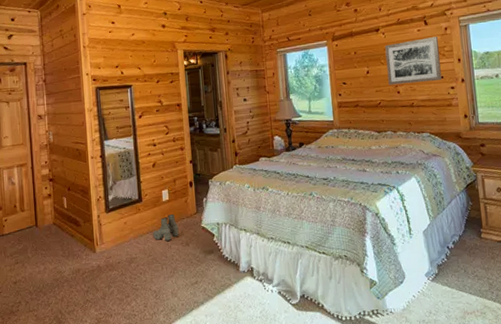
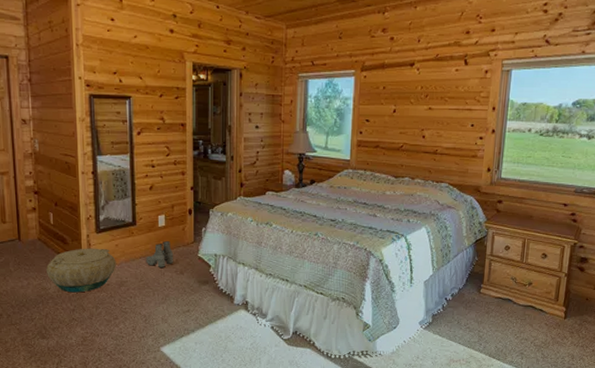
basket: none [61,227,126,274] -> present [46,248,116,293]
wall art: present [384,37,442,85] -> none [414,79,477,129]

